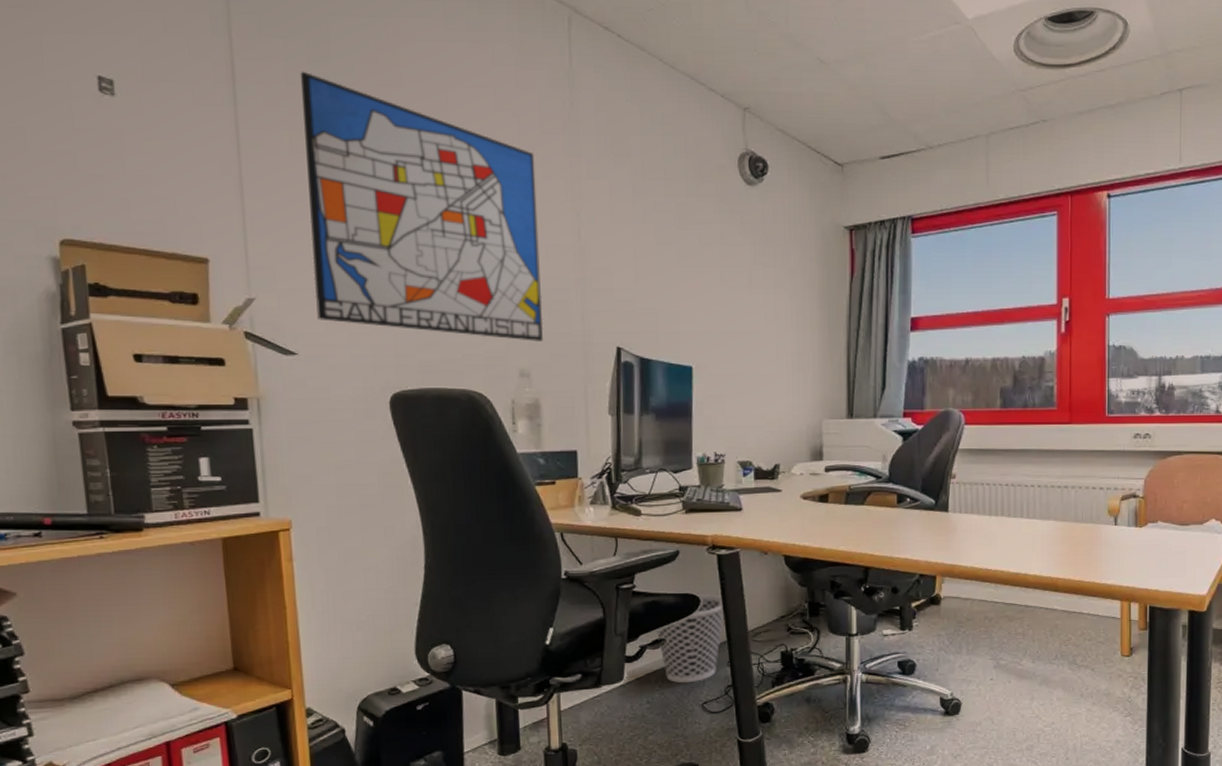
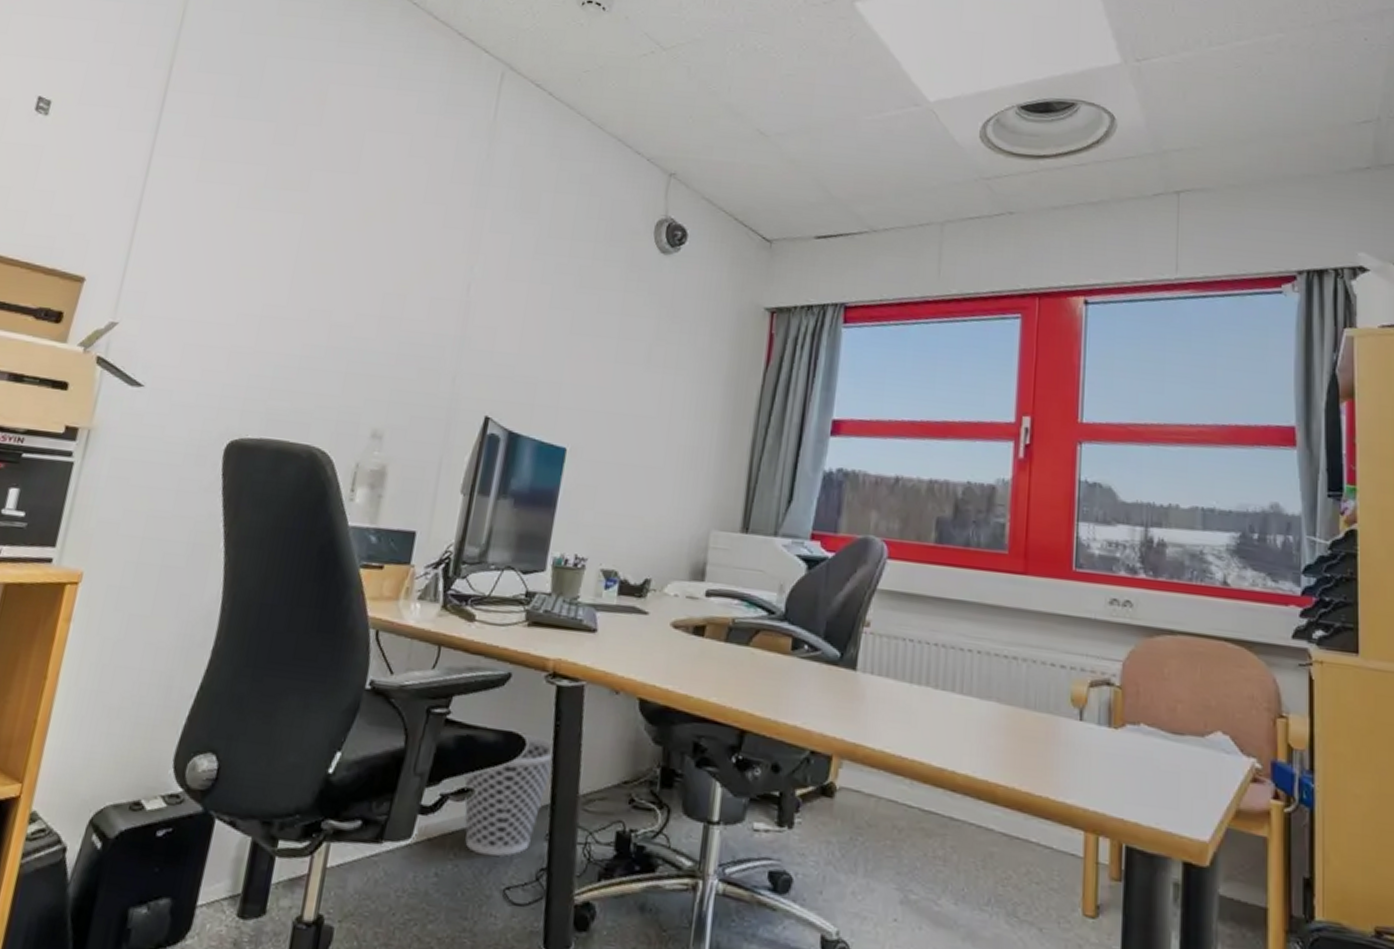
wall art: present [300,71,544,341] -> none [174,105,439,401]

